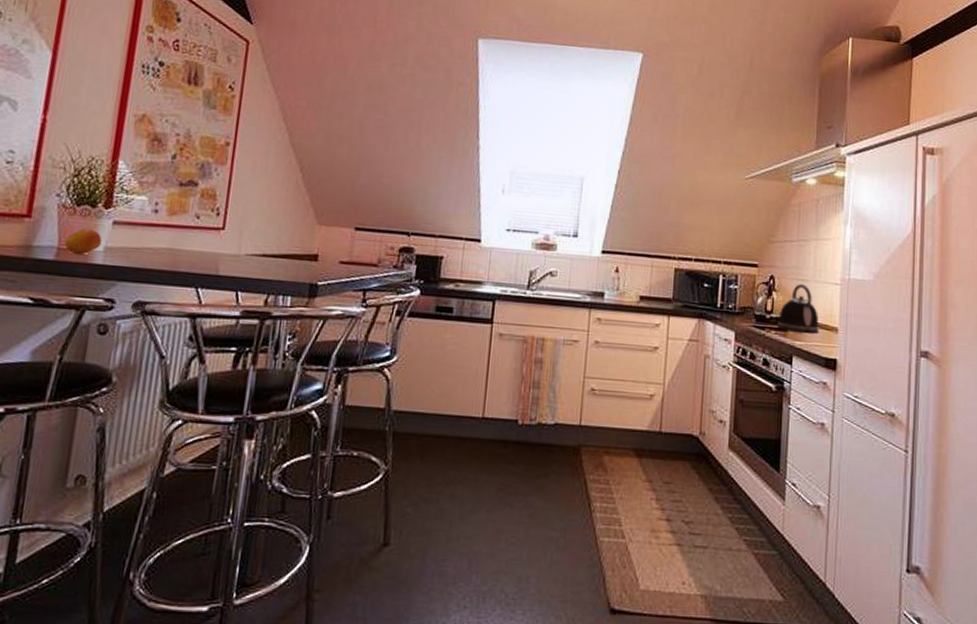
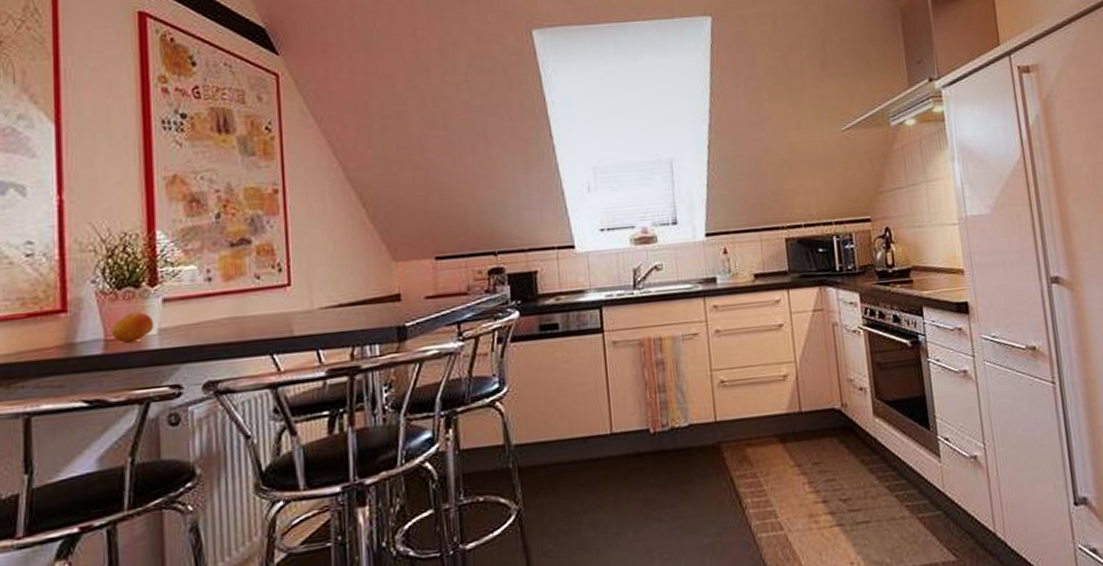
kettle: present [778,284,819,334] -> none [901,230,945,283]

